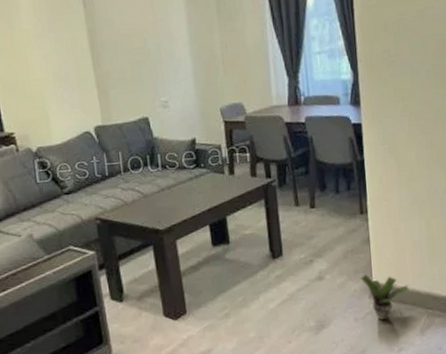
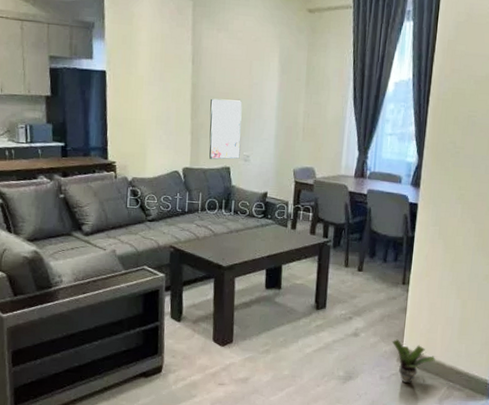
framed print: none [112,40,158,112] -> present [209,98,242,160]

